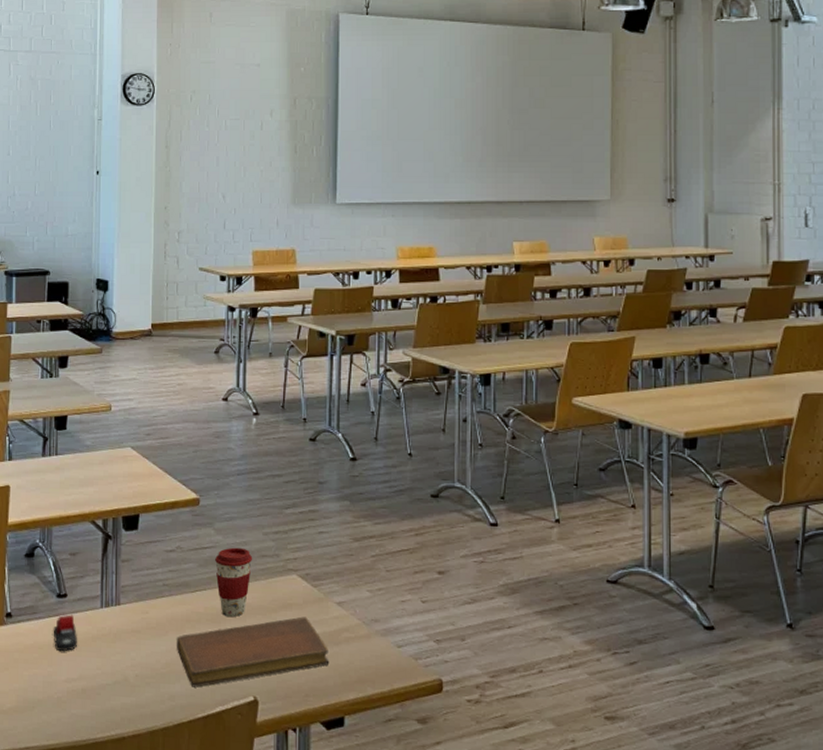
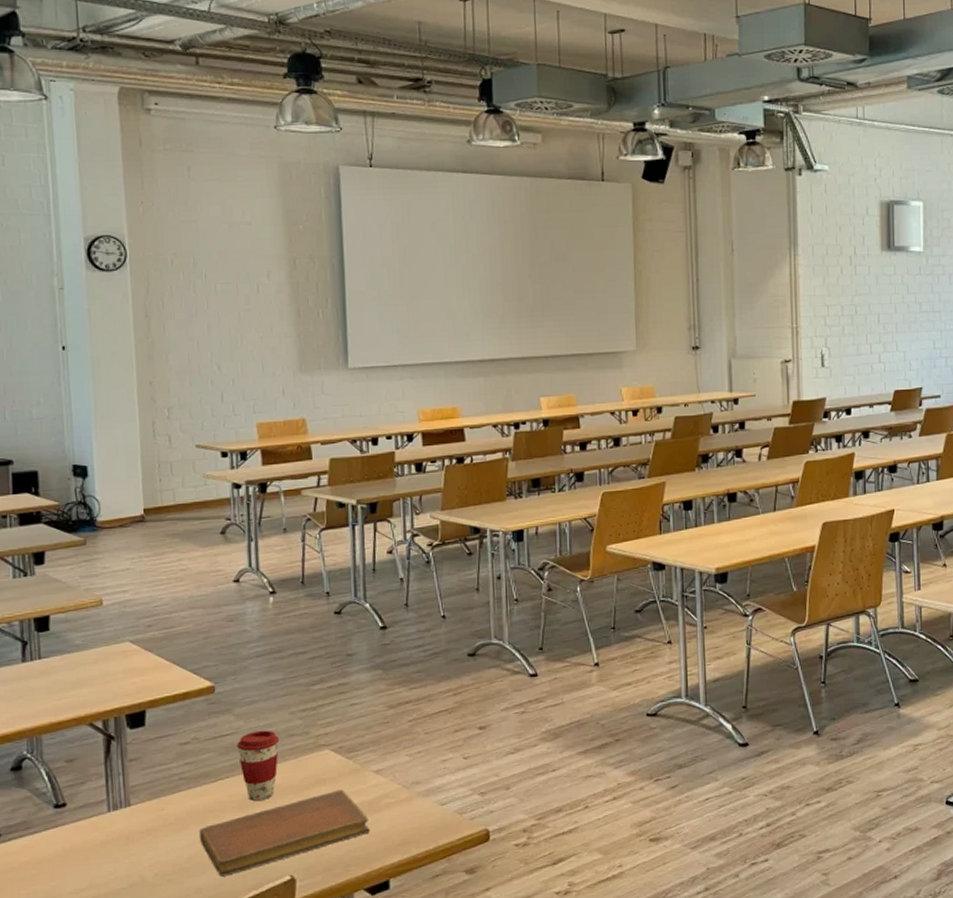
stapler: present [53,614,78,651] -> none [52,823,84,863]

